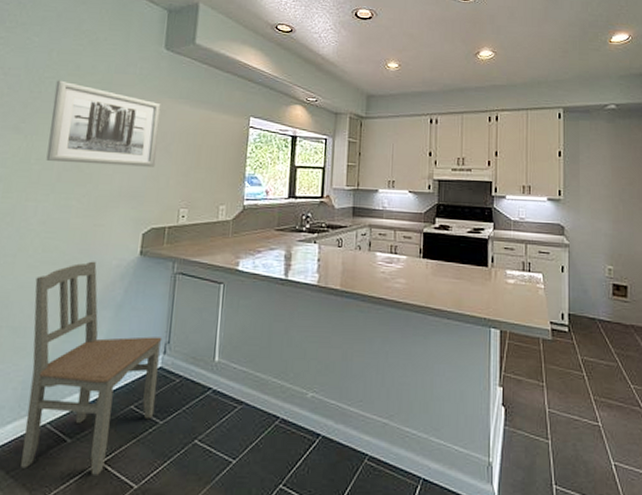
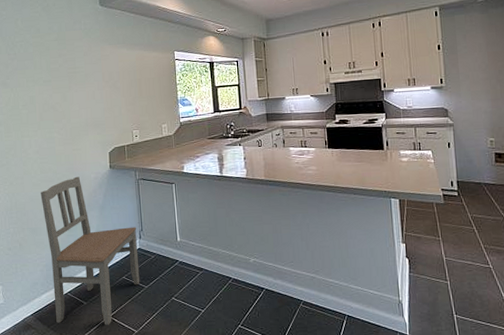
wall art: present [46,80,161,167] -> none [25,42,109,106]

